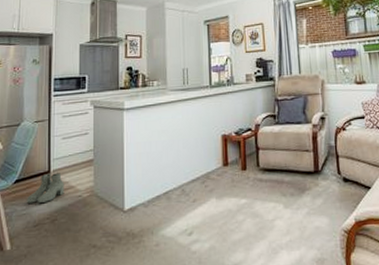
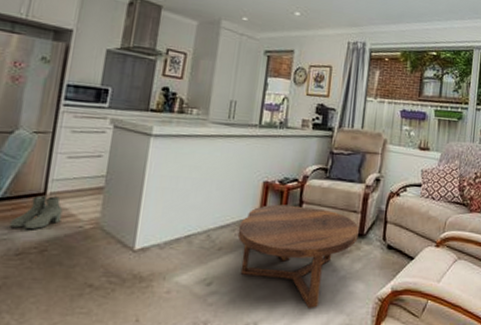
coffee table: none [207,152,314,248] -> present [237,204,359,310]

